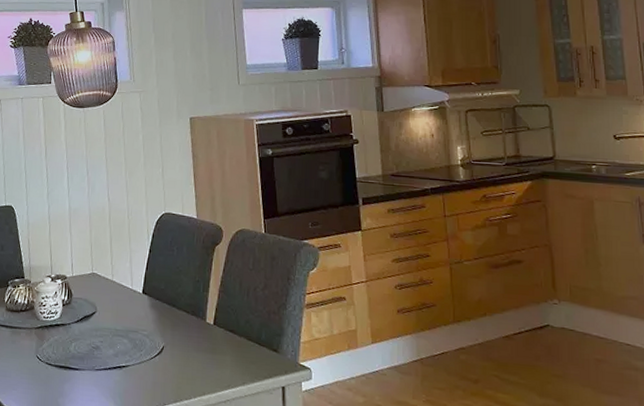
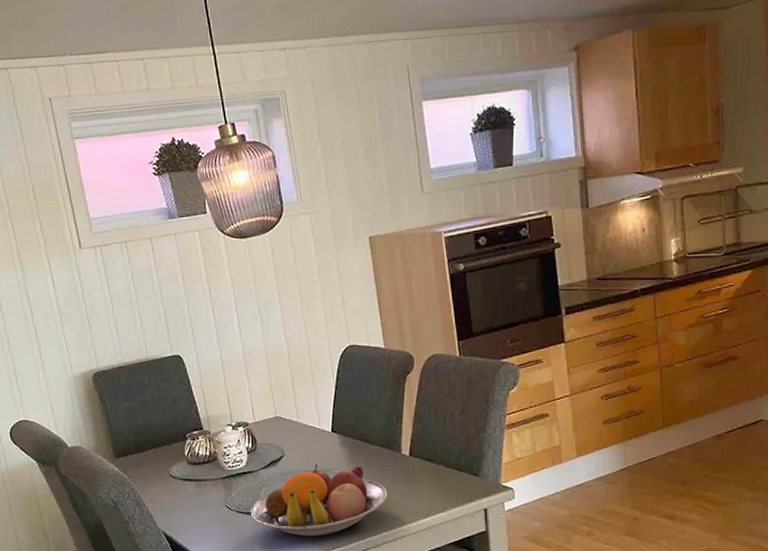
fruit bowl: none [58,323,191,398] -> present [250,463,388,537]

